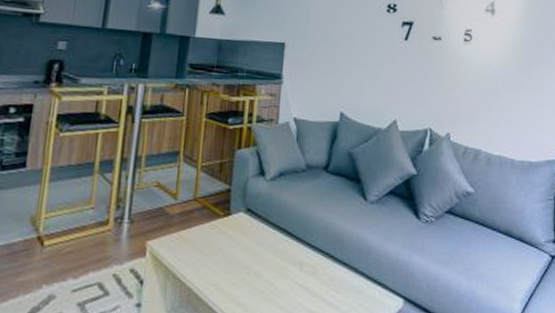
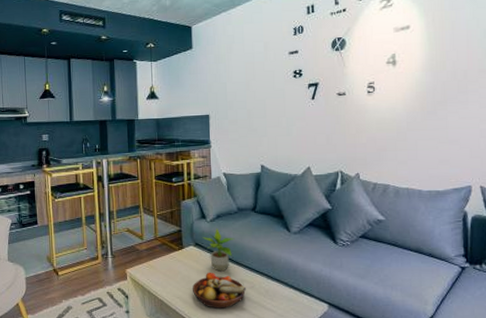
fruit bowl: none [235,251,306,302] -> present [193,273,247,308]
potted plant: none [257,189,298,250] -> present [202,228,234,272]

